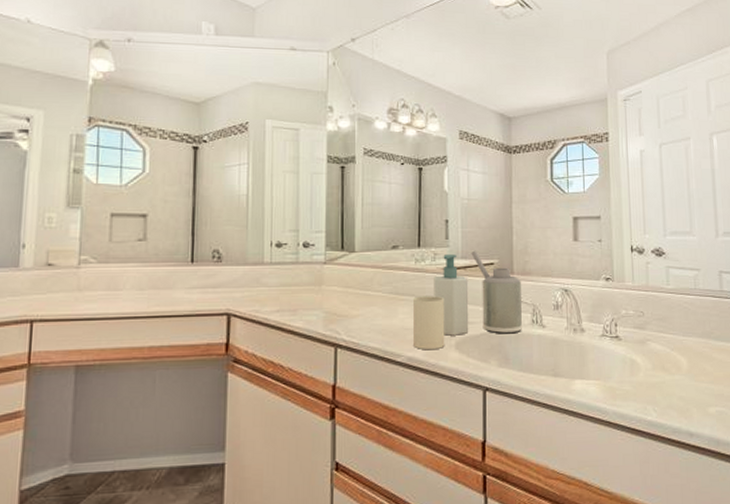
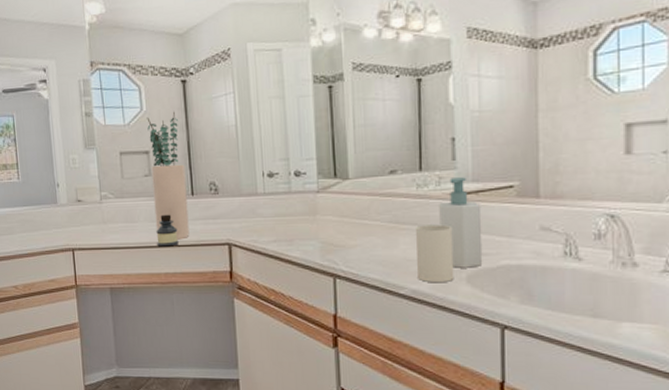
ink bottle: none [142,282,171,318] -> present [156,214,179,247]
vase: none [144,176,187,310] -> present [147,111,190,240]
soap dispenser: present [471,250,522,334] -> none [484,171,551,267]

